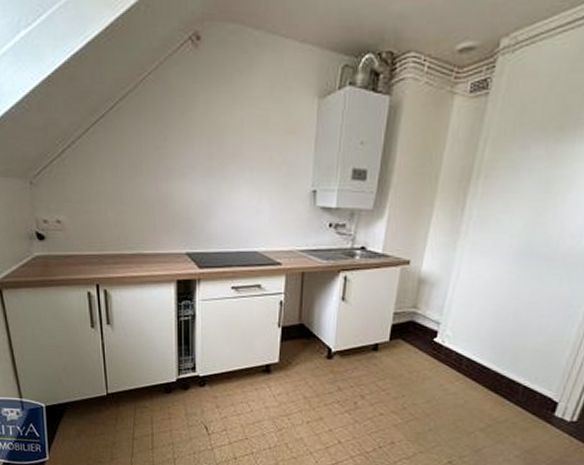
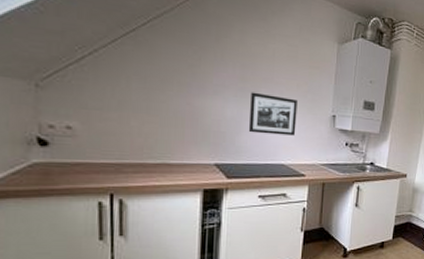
picture frame: none [218,170,271,218] -> present [248,92,297,136]

